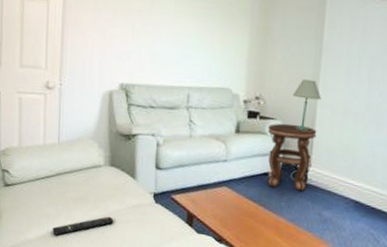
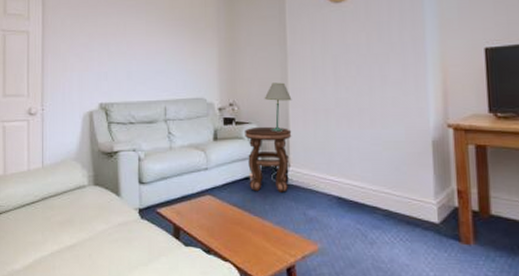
remote control: present [52,216,114,236] -> none [39,237,101,264]

